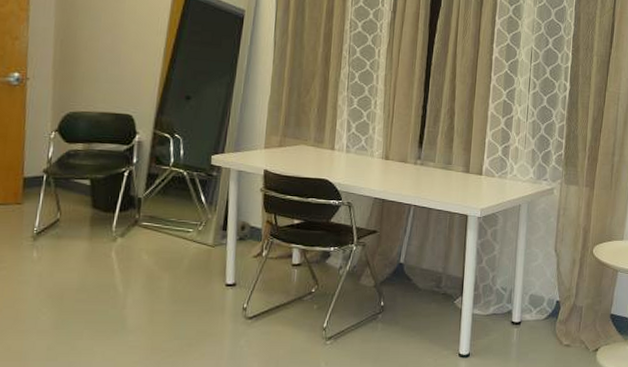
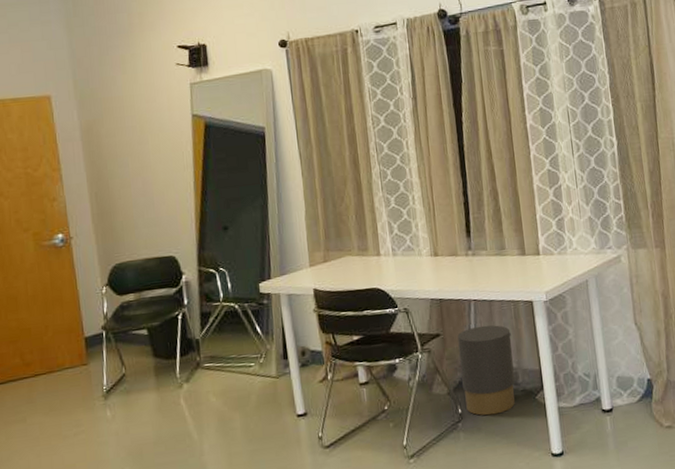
trash can: none [389,229,443,312] -> present [457,325,515,416]

